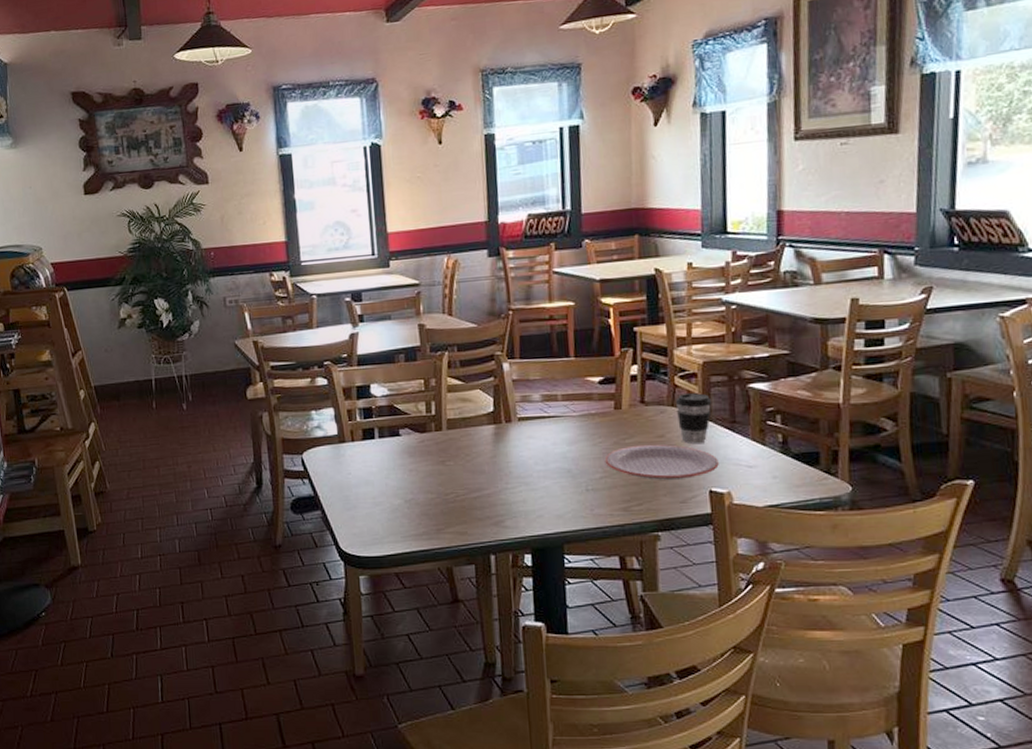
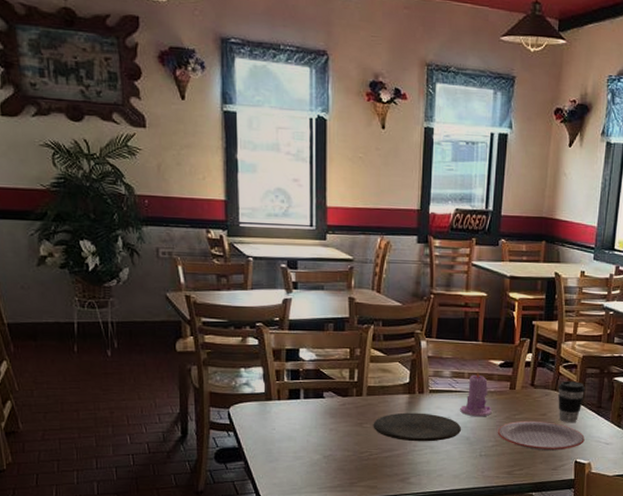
plate: none [456,444,561,479] -> present [373,412,462,442]
candle: none [556,392,595,445] -> present [460,372,492,417]

